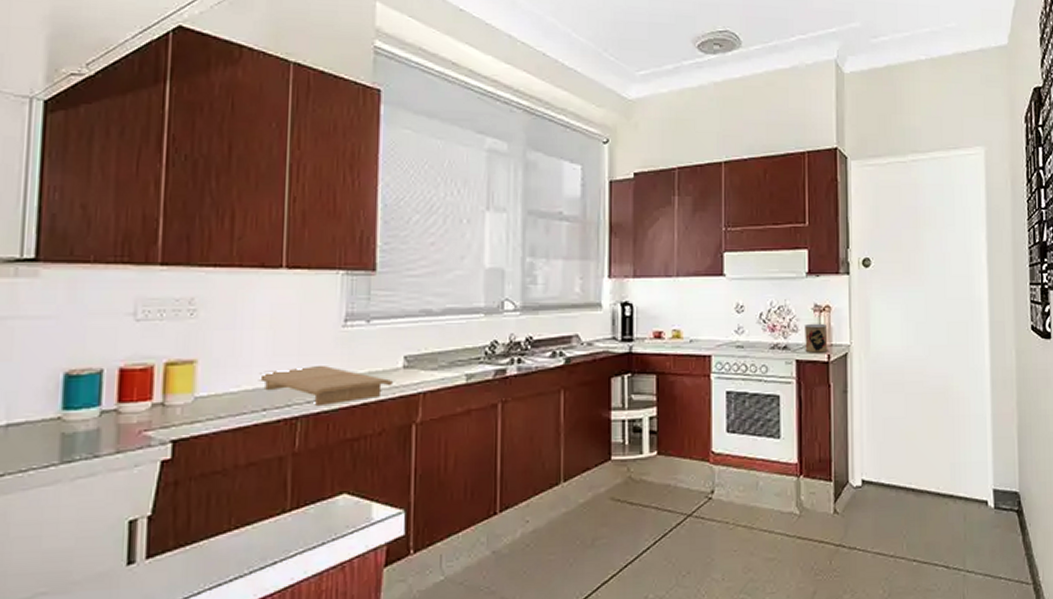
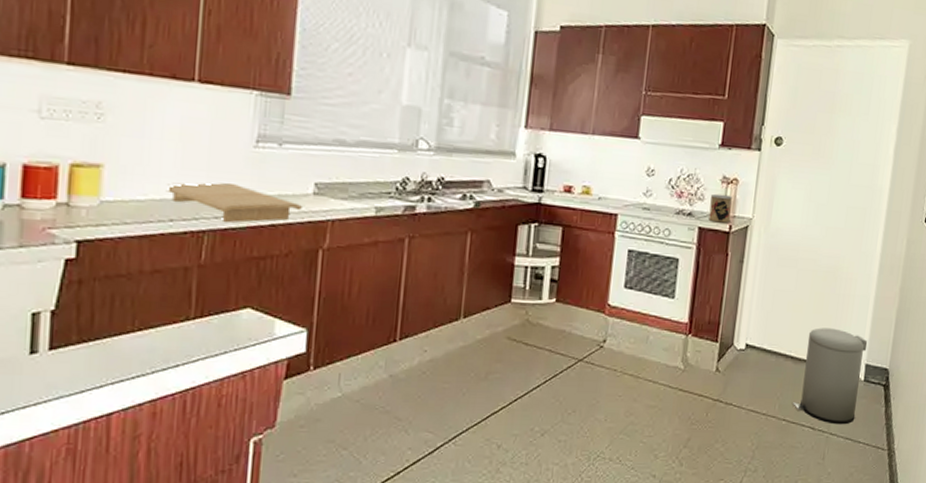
pedal bin: none [920,453,992,560] -> present [791,328,868,425]

